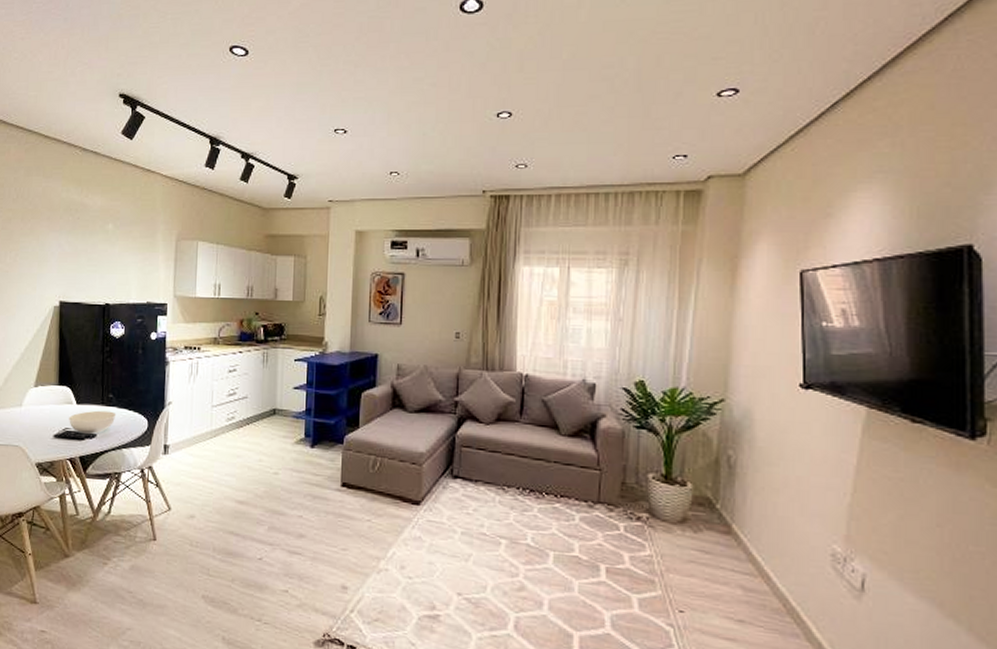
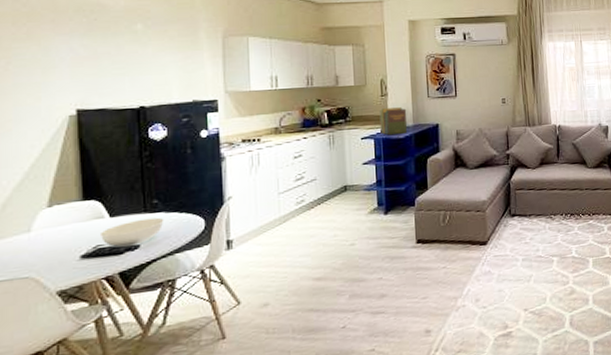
books: none [315,329,345,361] -> present [379,107,408,136]

